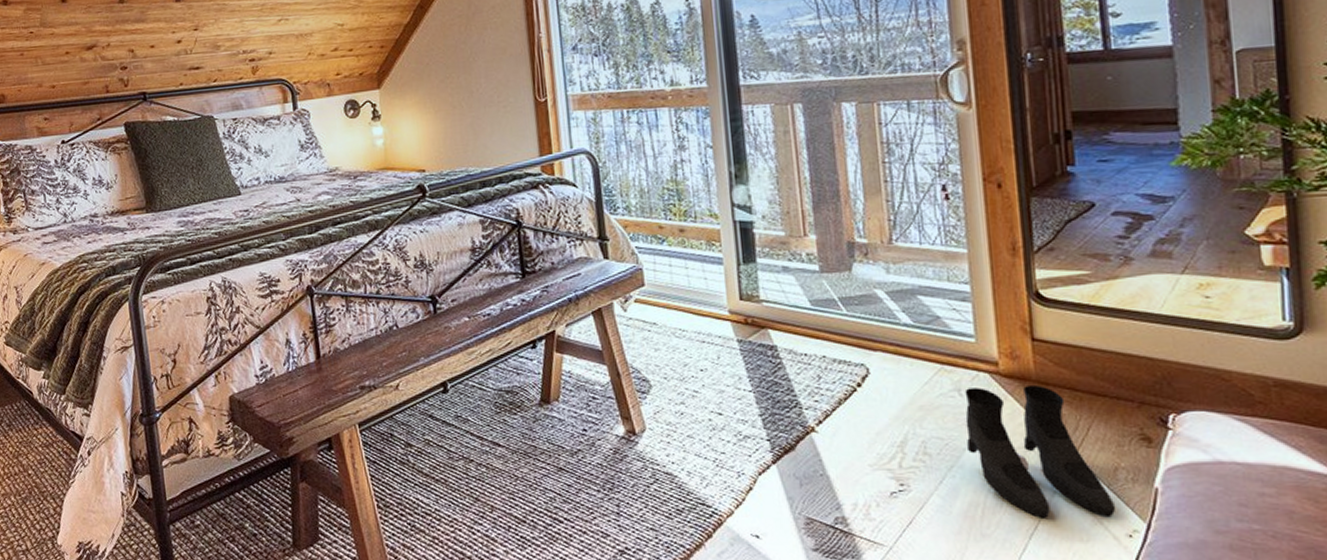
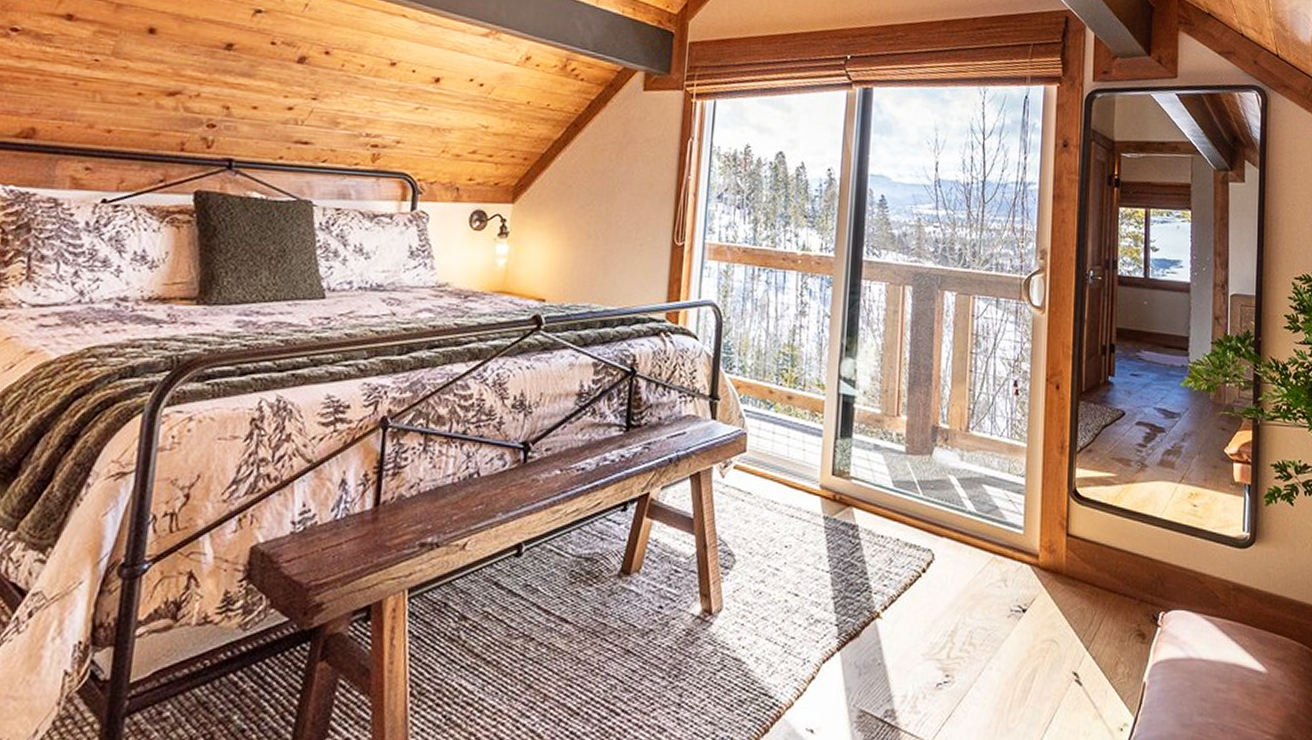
boots: present [964,384,1116,518] -> none [1006,578,1114,712]

